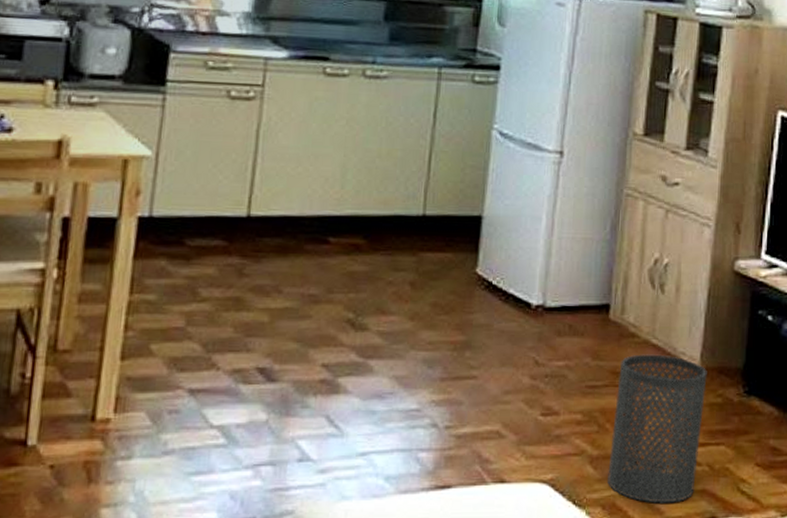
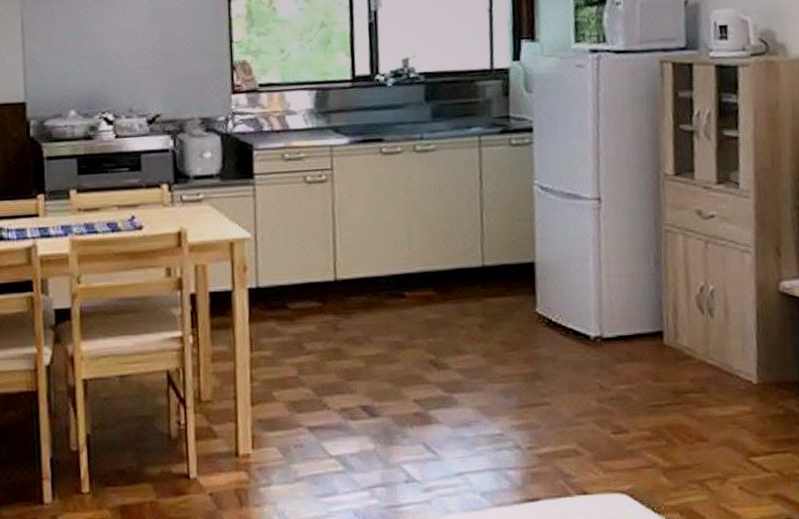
trash can: present [607,354,707,503] -> none [679,373,767,508]

